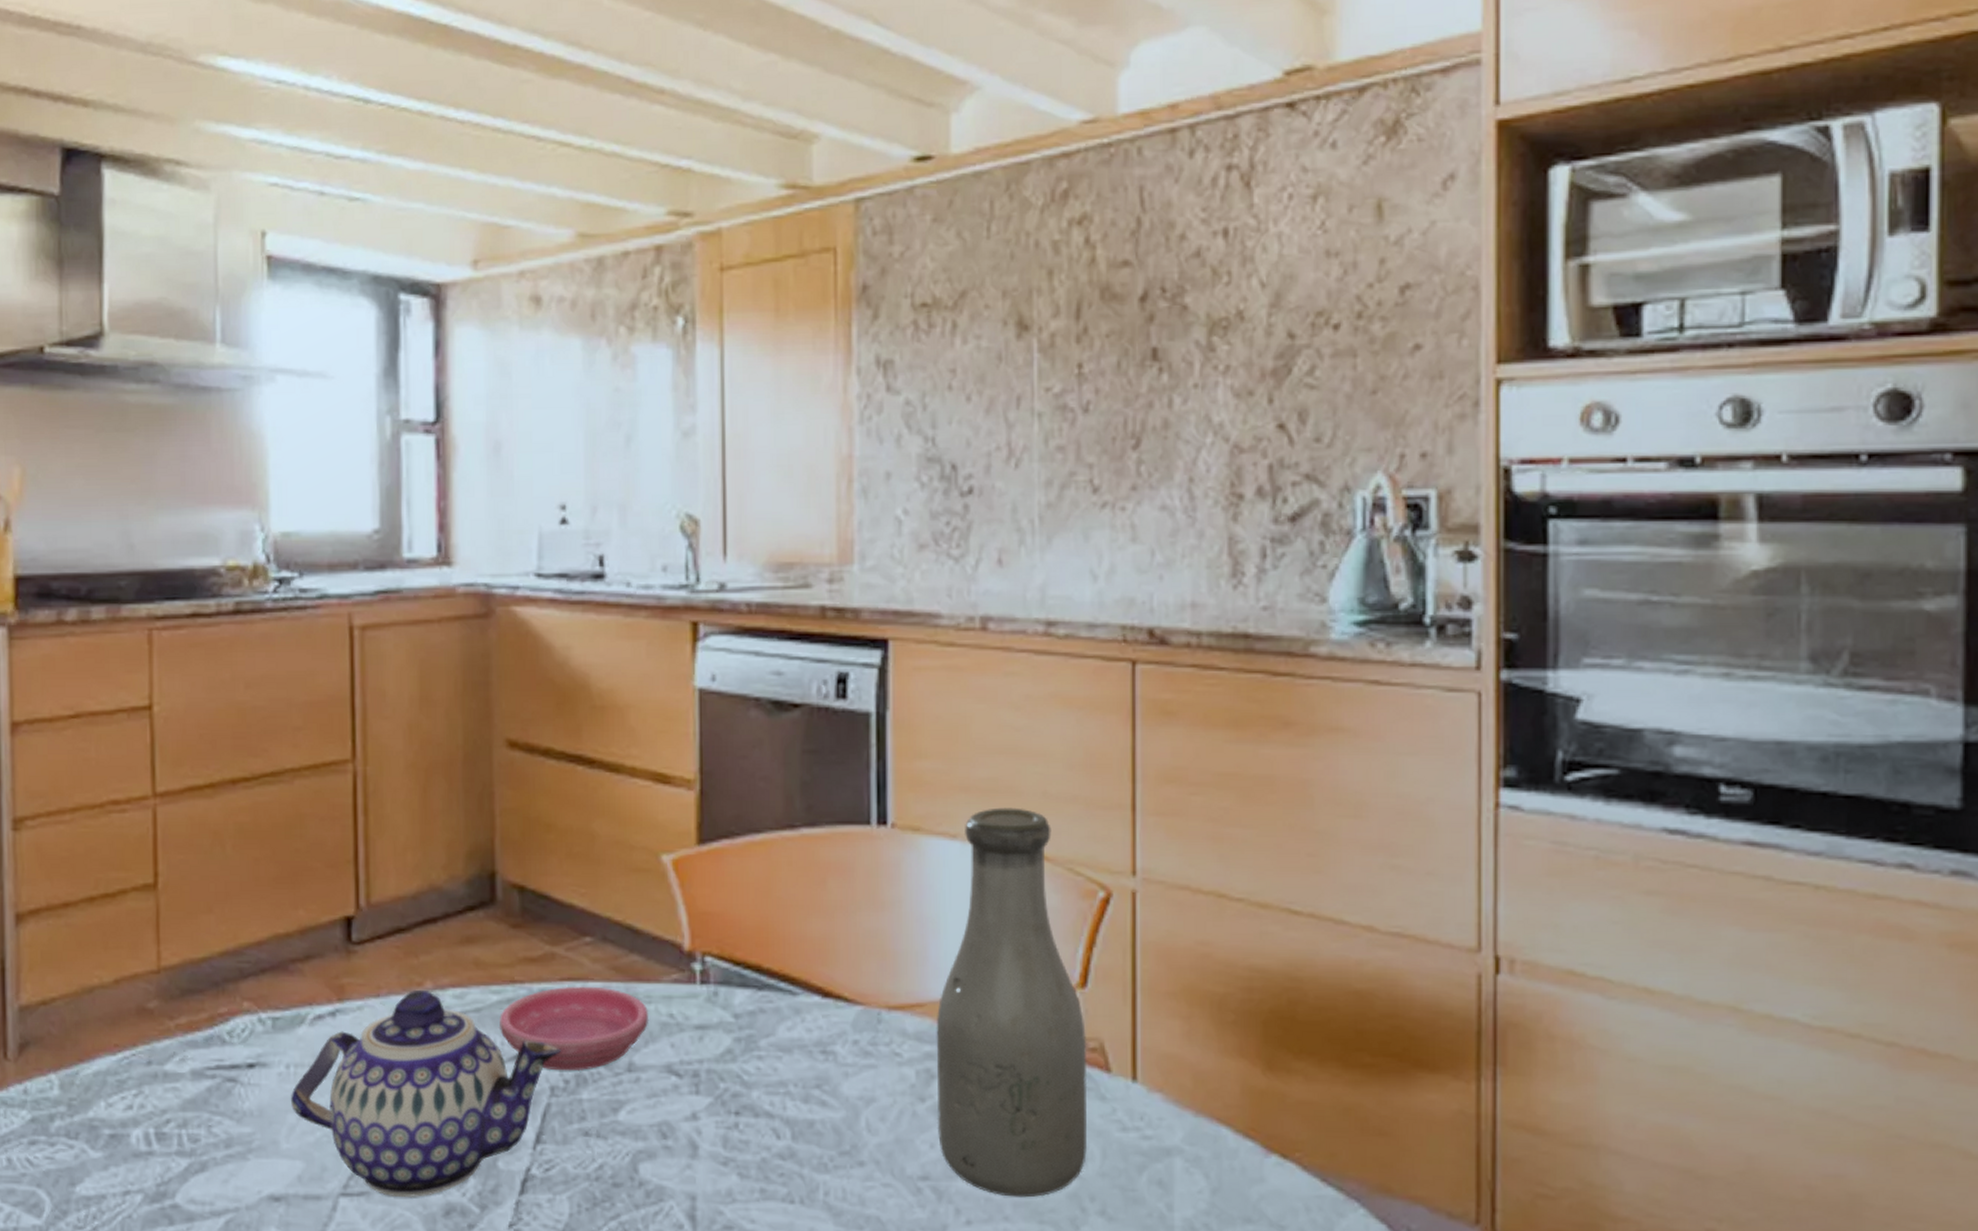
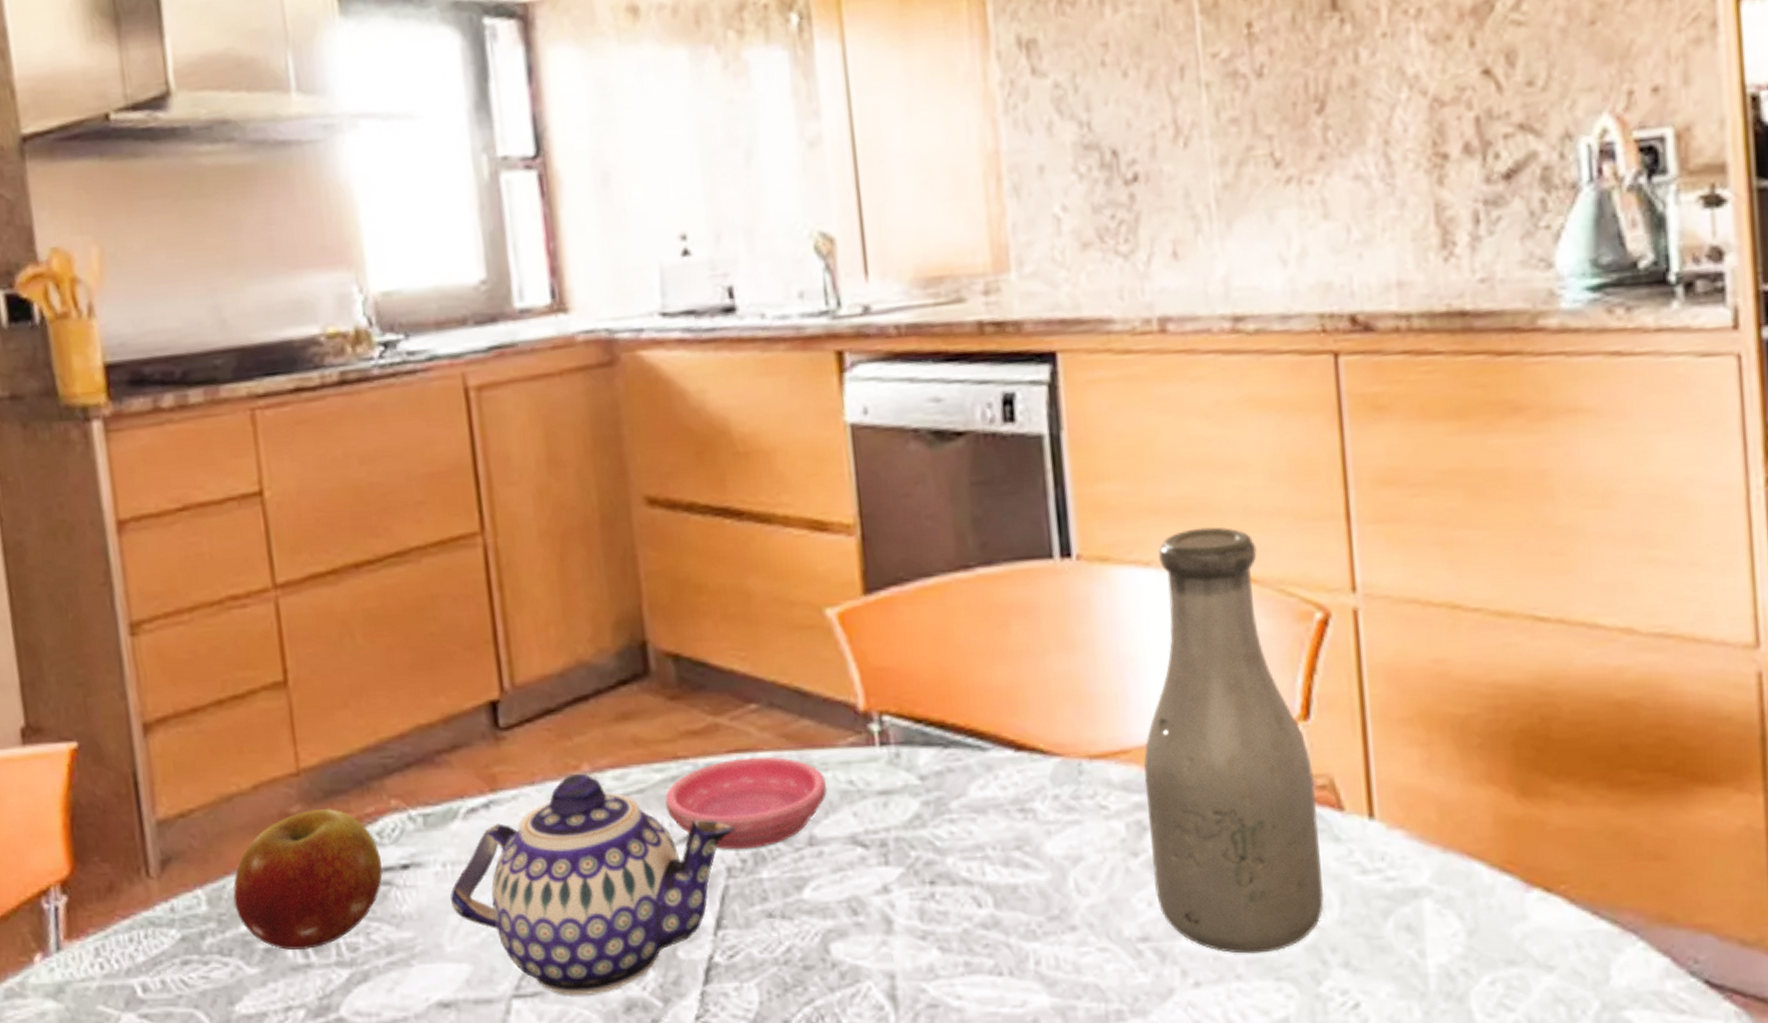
fruit: none [85,1005,230,1139] -> present [233,808,383,951]

